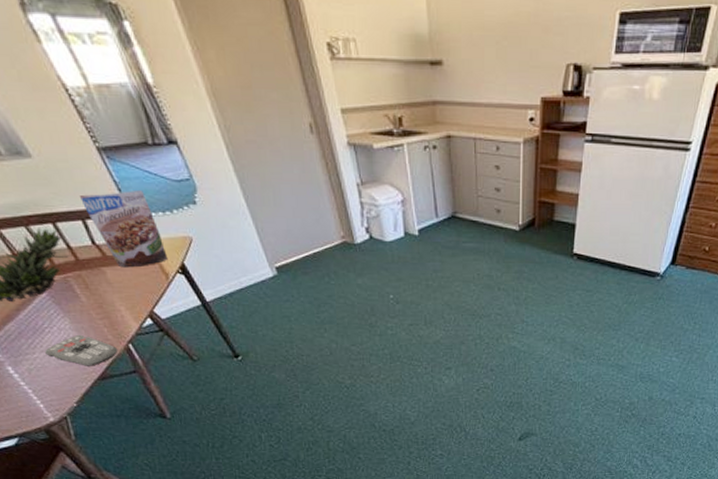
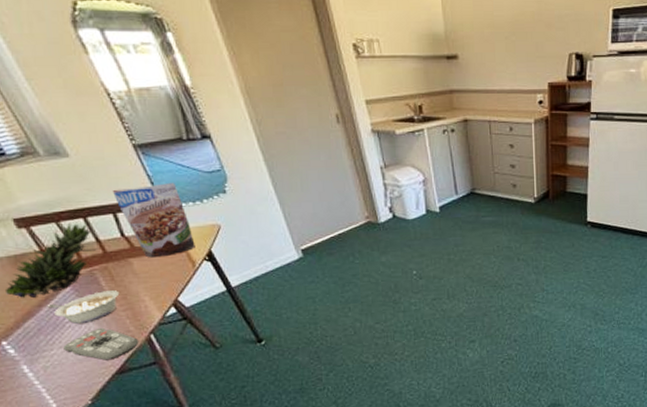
legume: none [25,299,95,329] -> present [47,290,120,324]

